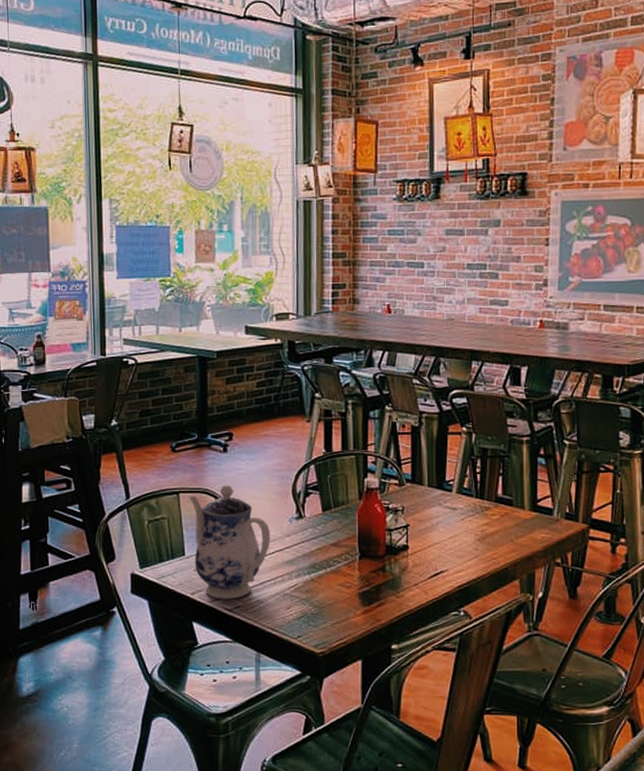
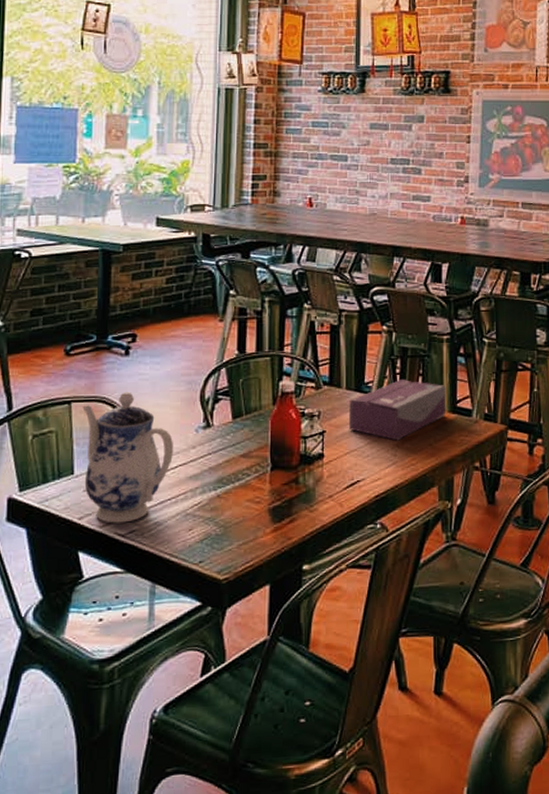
tissue box: none [431,478,527,536] -> present [349,378,446,441]

